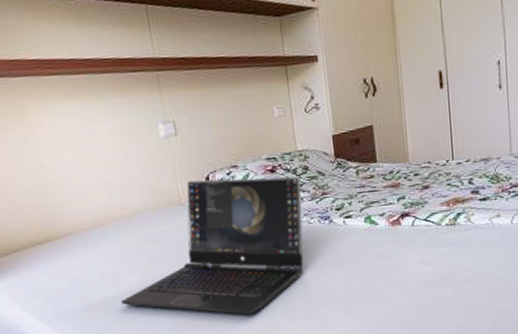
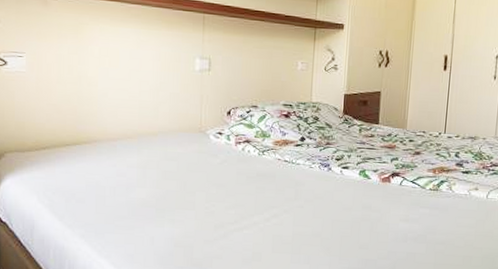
laptop: present [120,176,304,315] -> none [129,112,310,241]

